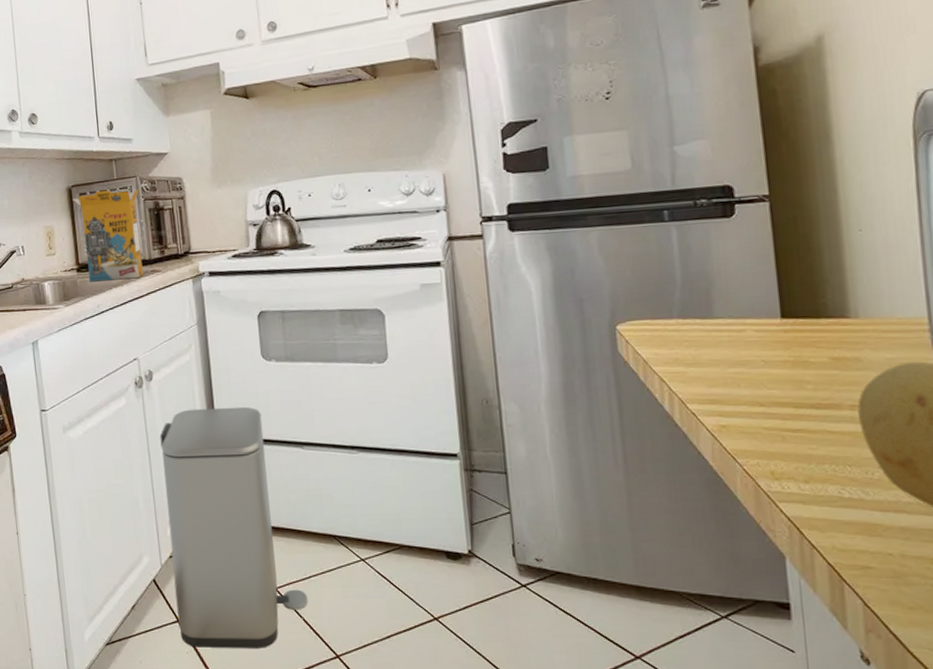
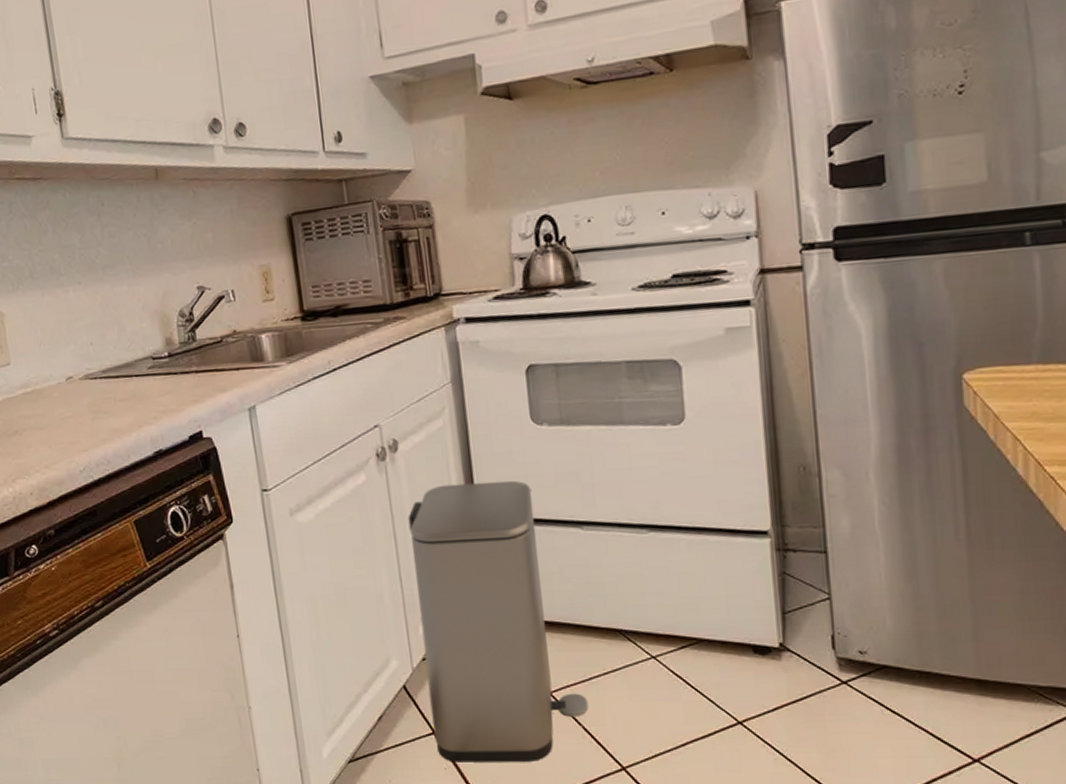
cereal box: present [73,189,143,282] -> none [294,216,384,333]

